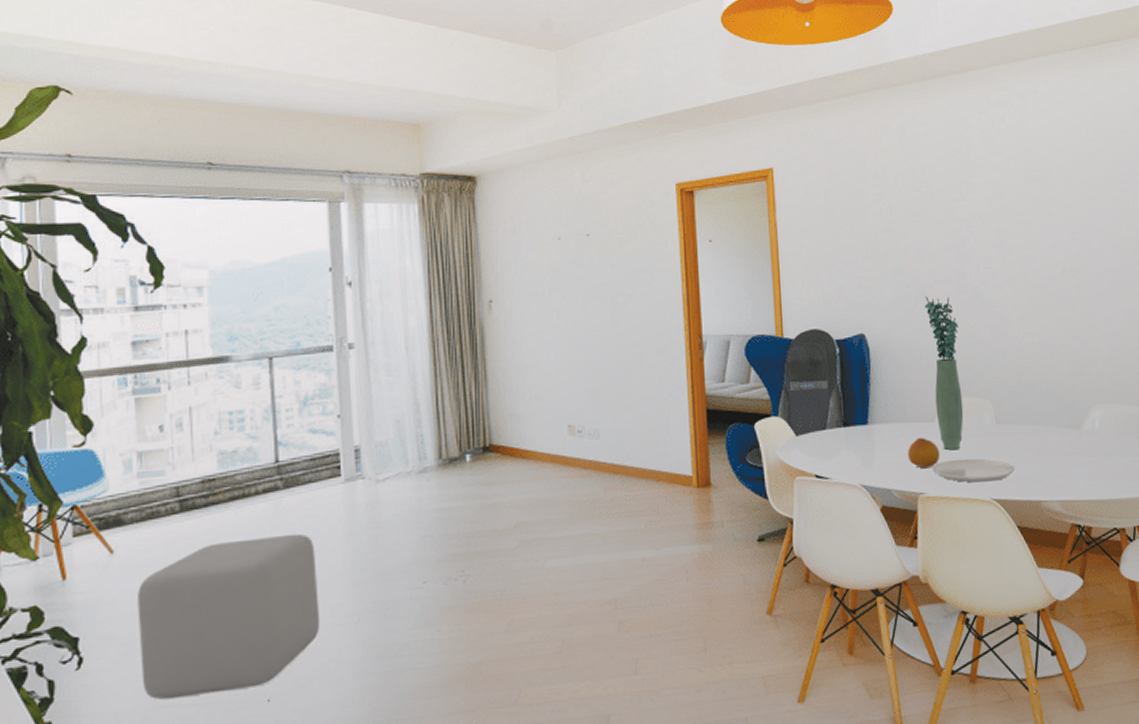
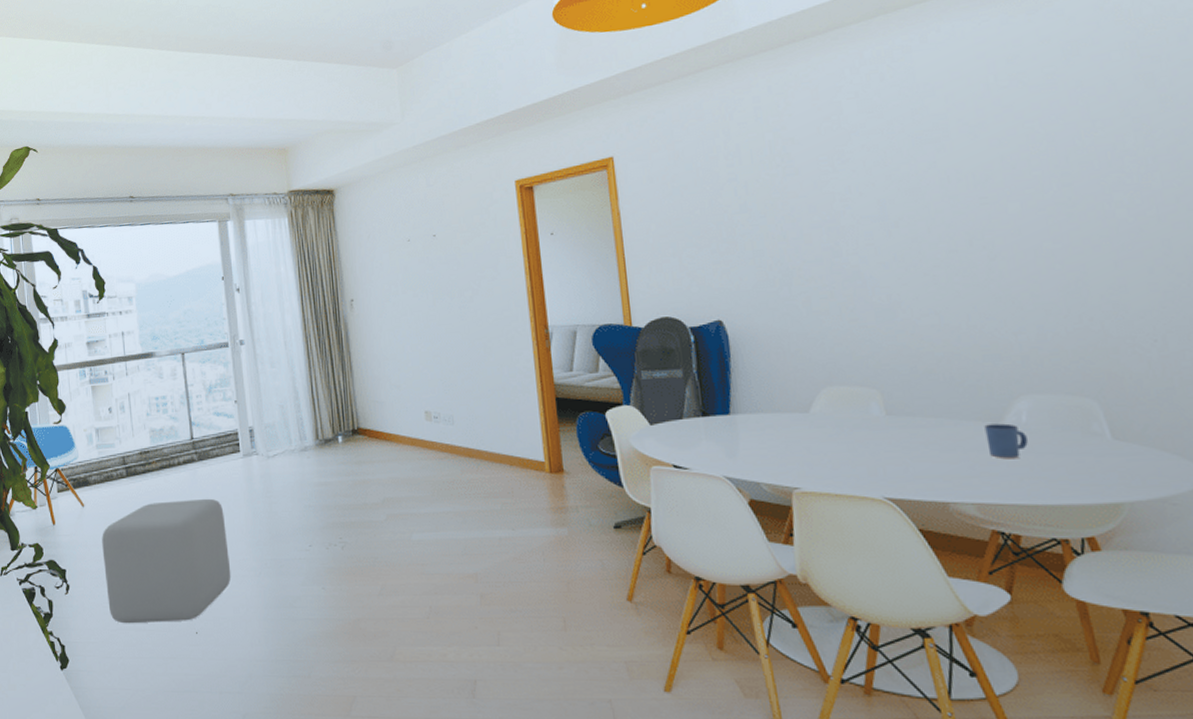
fruit: present [907,438,941,468] -> none [777,429,818,461]
vase: present [924,296,964,451] -> none [791,278,845,444]
plate: present [933,458,1016,483] -> none [809,452,914,479]
mug: none [1069,429,1099,461] -> present [984,423,1028,460]

